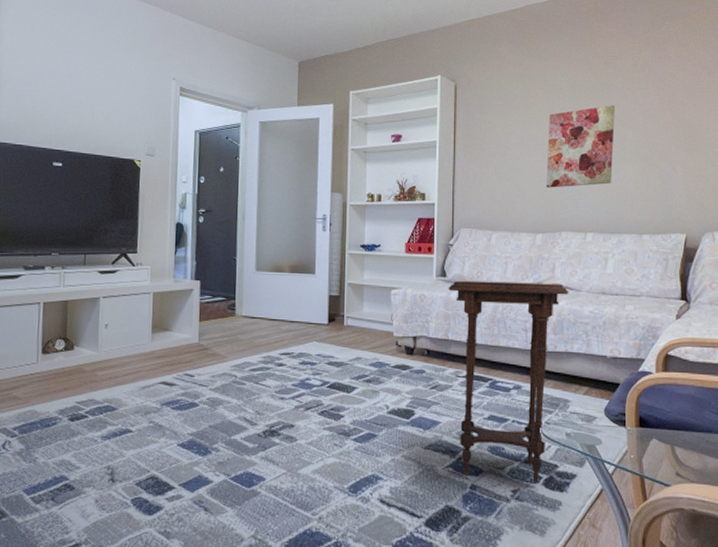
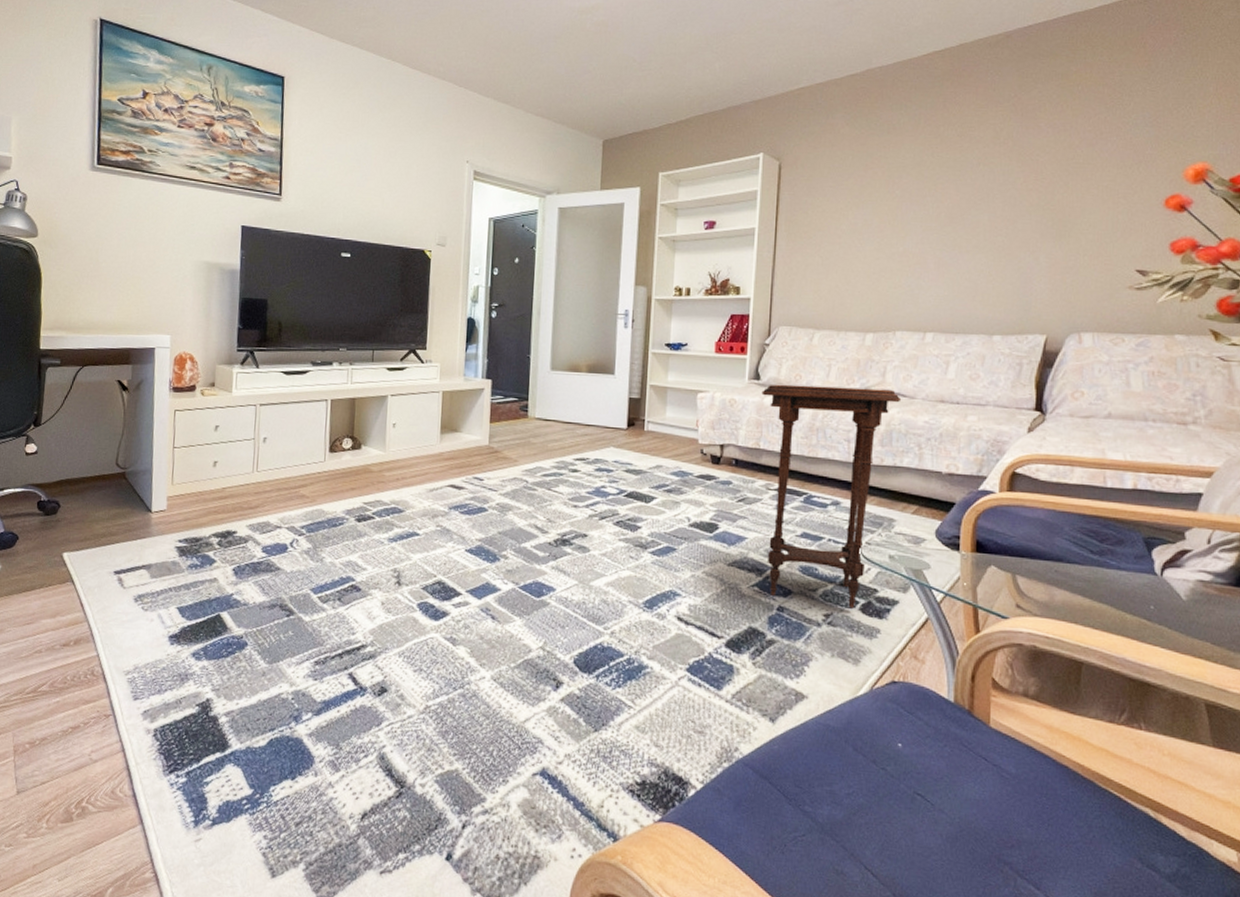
wall art: present [546,105,615,188] -> none [880,184,969,281]

